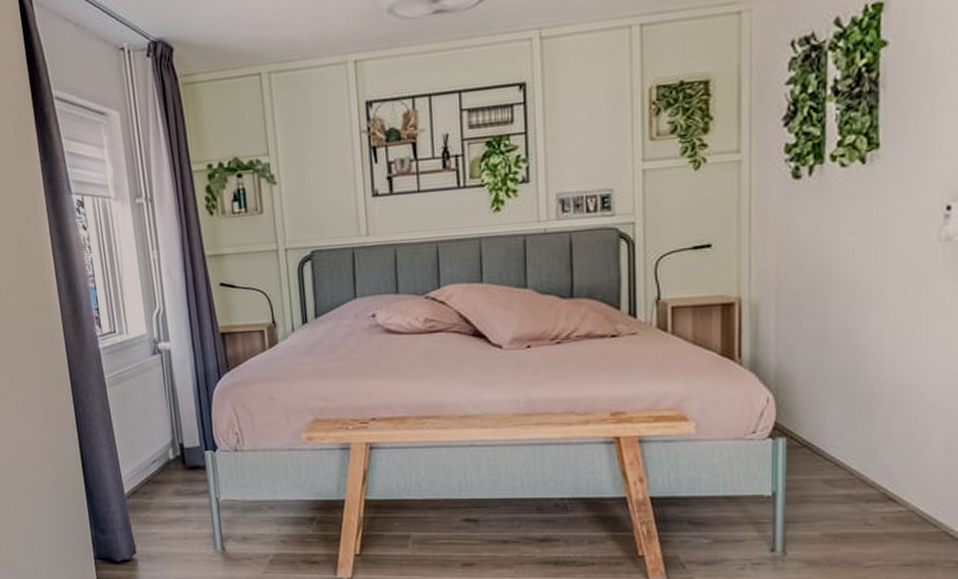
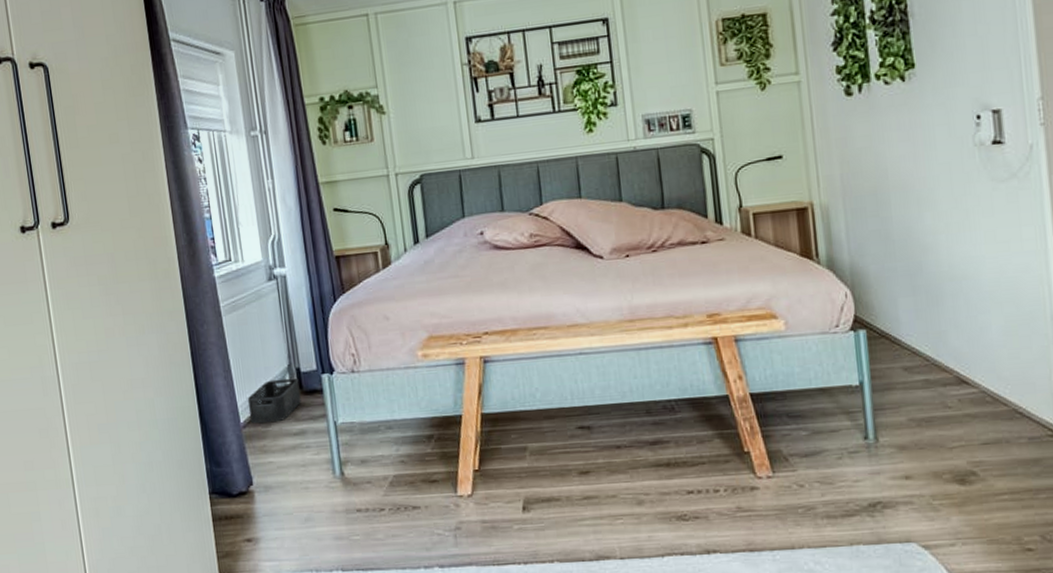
storage bin: none [131,453,184,496] -> present [247,377,301,424]

